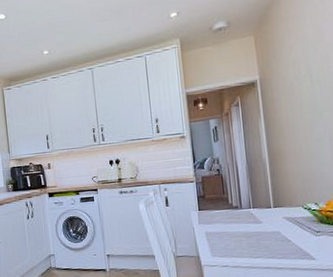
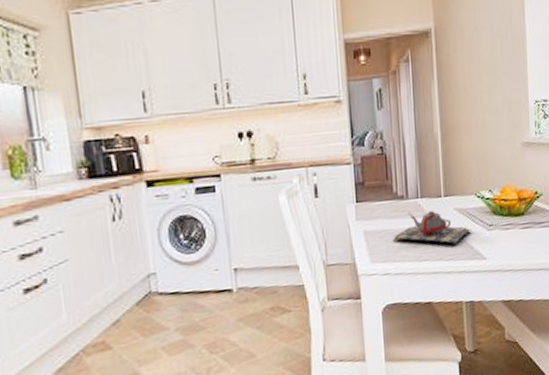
teapot: none [230,218,300,245] -> present [393,211,472,244]

